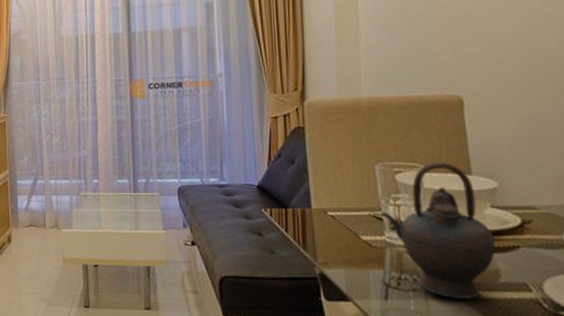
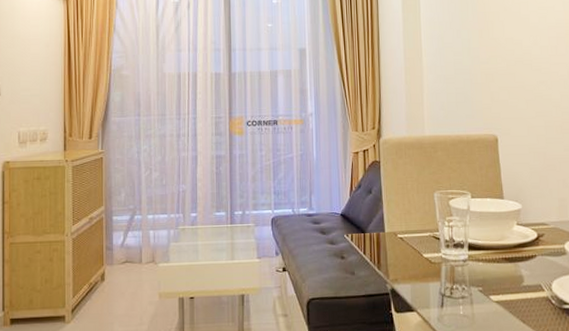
teapot: present [380,162,495,300] -> none [438,189,520,303]

